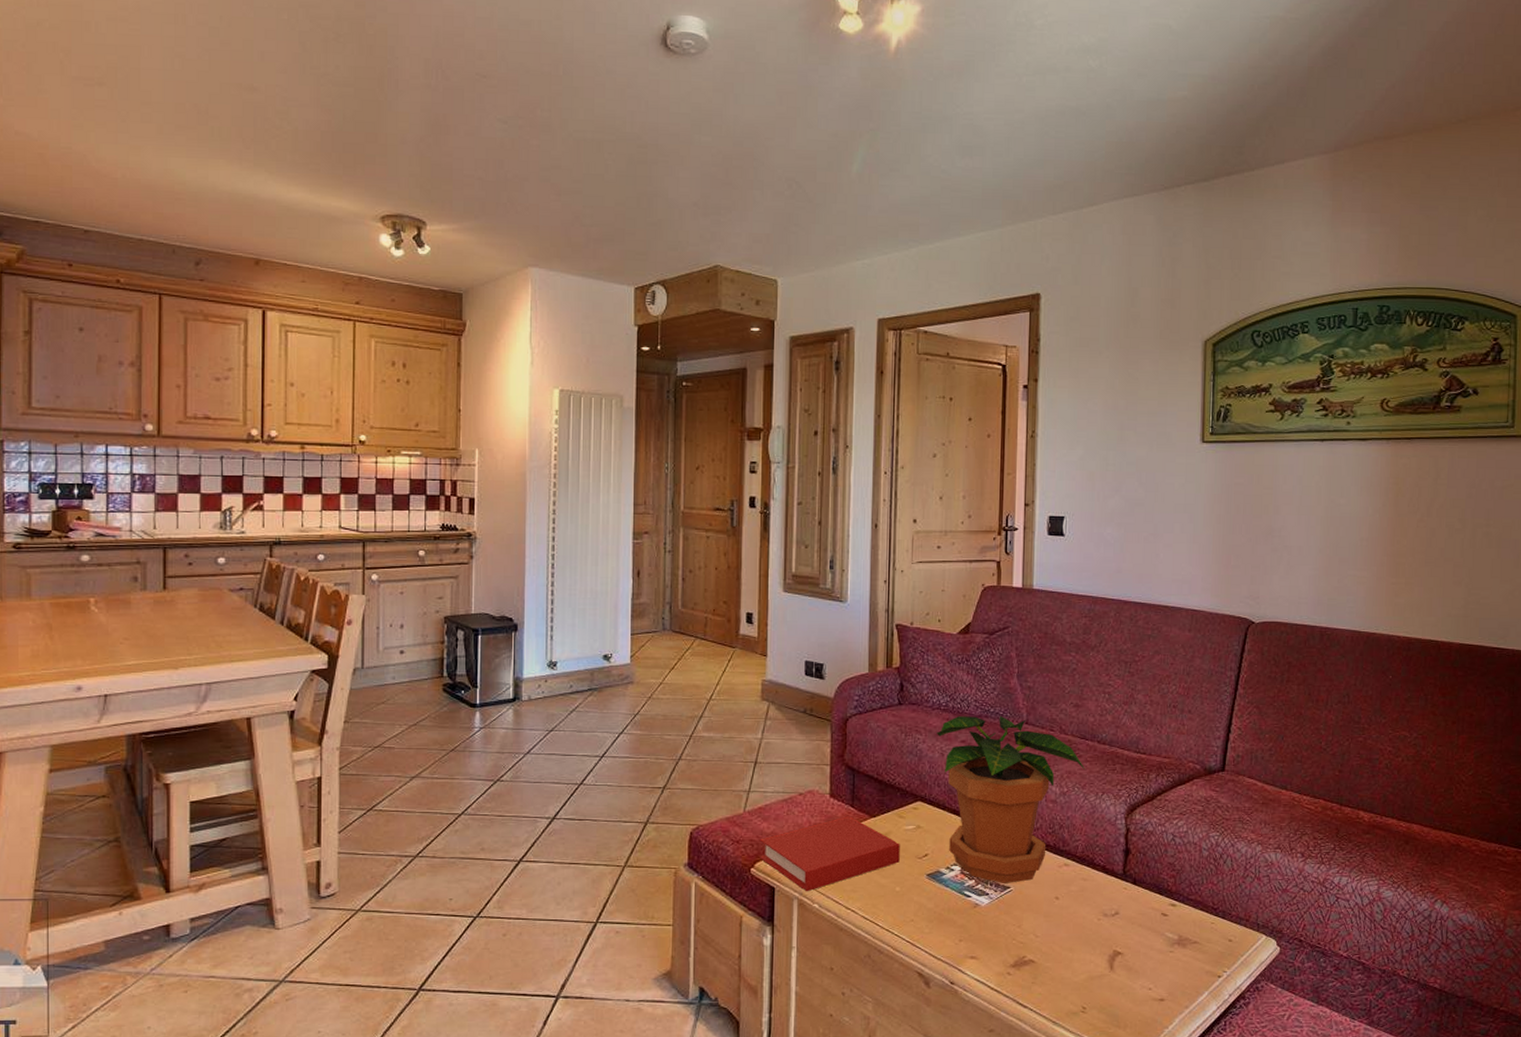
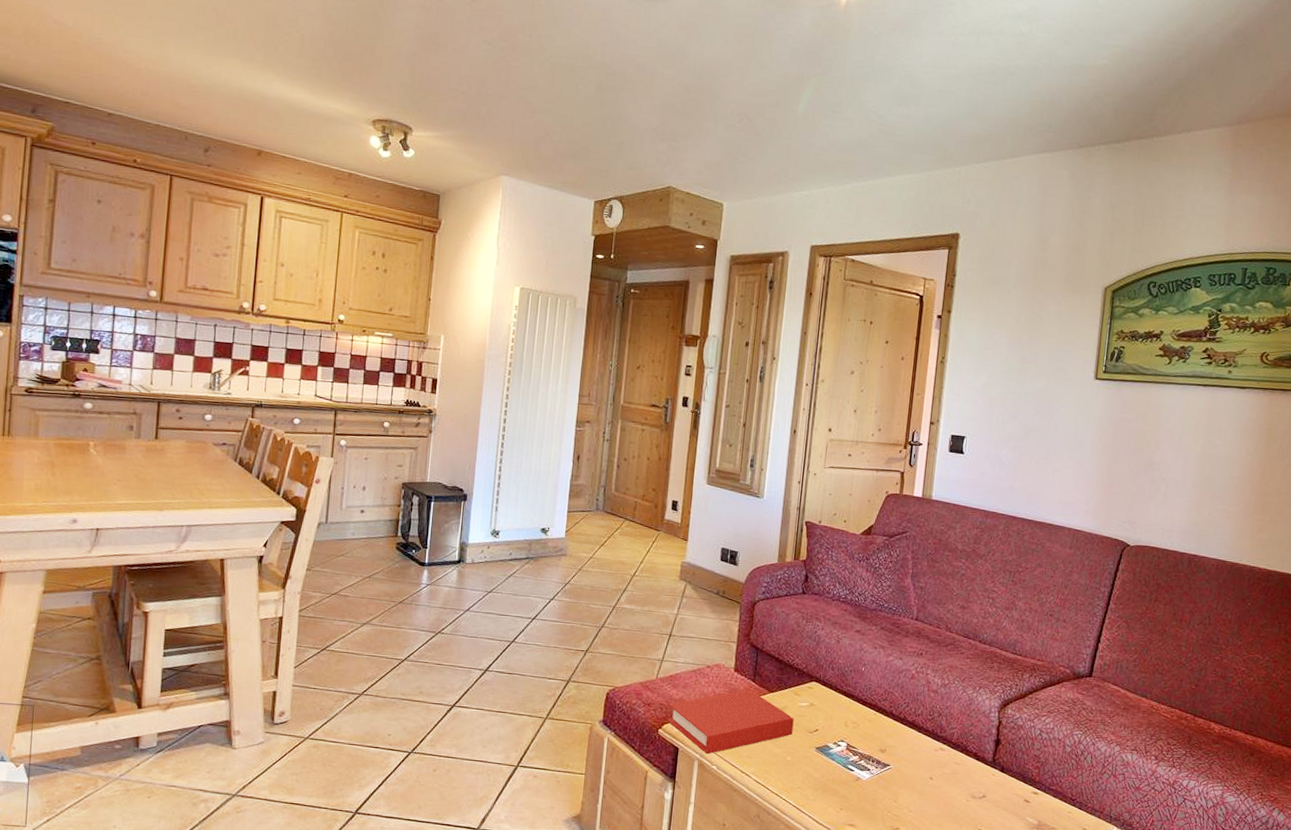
potted plant: present [937,715,1086,883] -> none [835,608,967,762]

